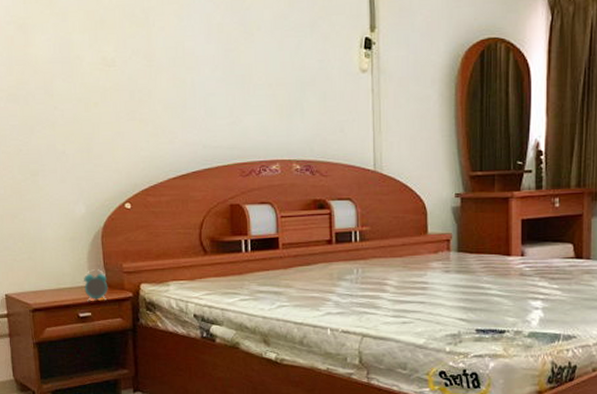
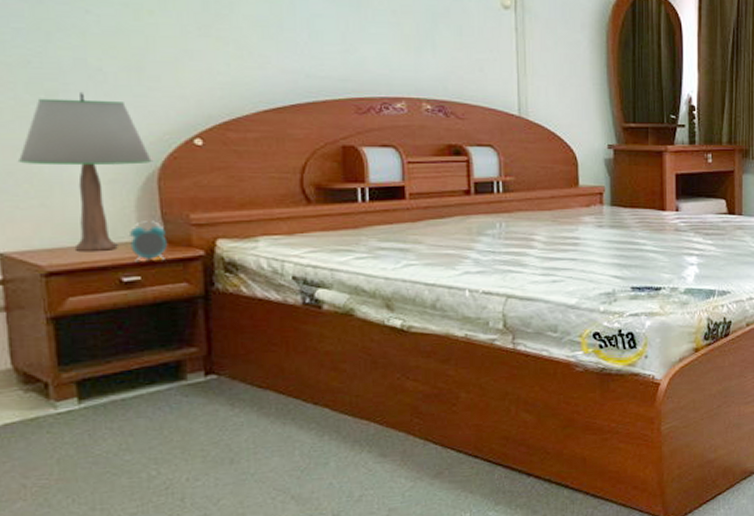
table lamp: none [15,170,97,294] -> present [17,91,152,252]

